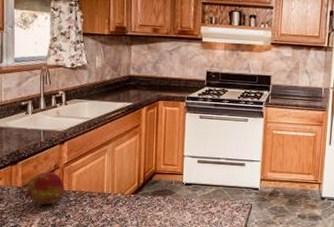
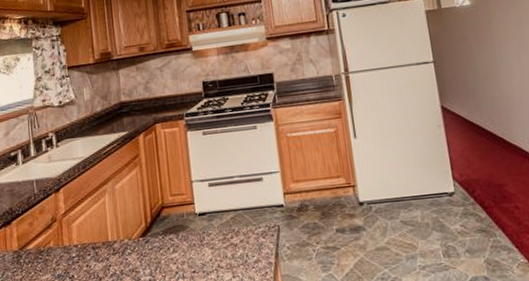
fruit: present [23,172,64,205] -> none [20,227,65,268]

